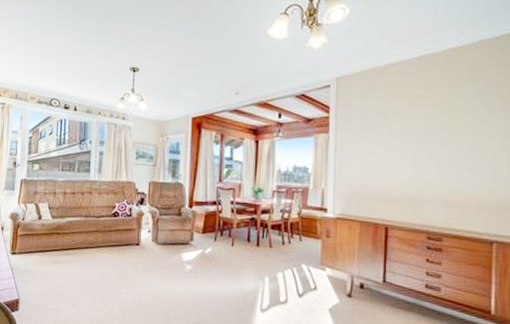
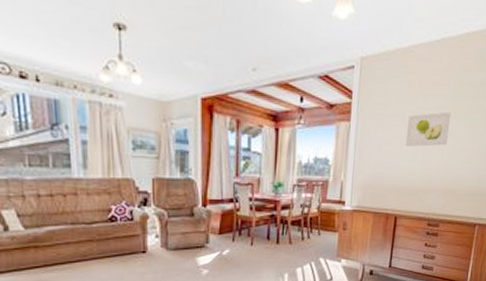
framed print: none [391,122,443,156] -> present [405,111,452,147]

